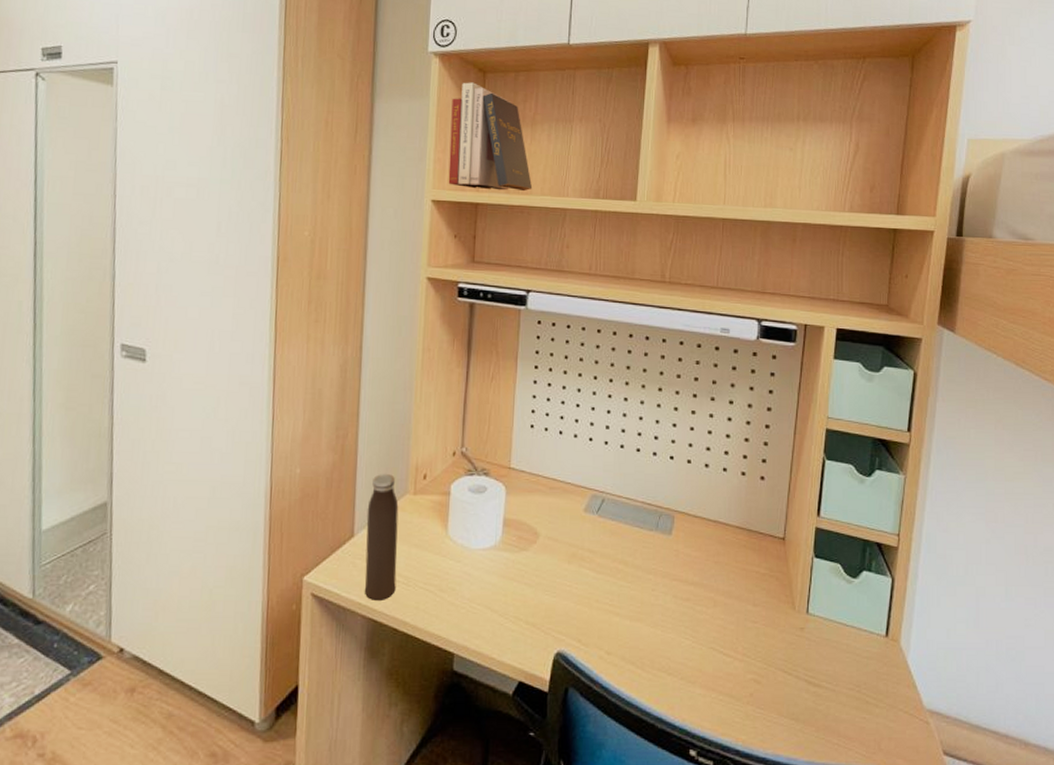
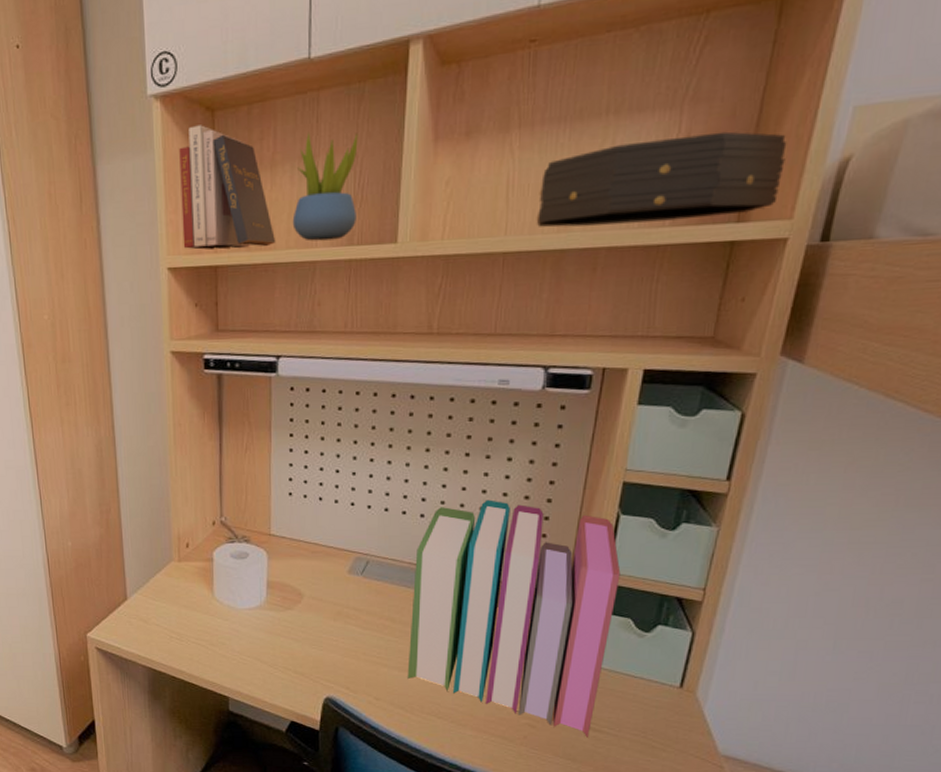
water bottle: present [364,474,399,600] -> none [136,544,170,653]
succulent plant: none [547,102,606,192] -> present [292,132,358,241]
books: none [639,440,829,693] -> present [407,499,621,737]
decorative box: none [748,144,926,208] -> present [536,131,787,228]

